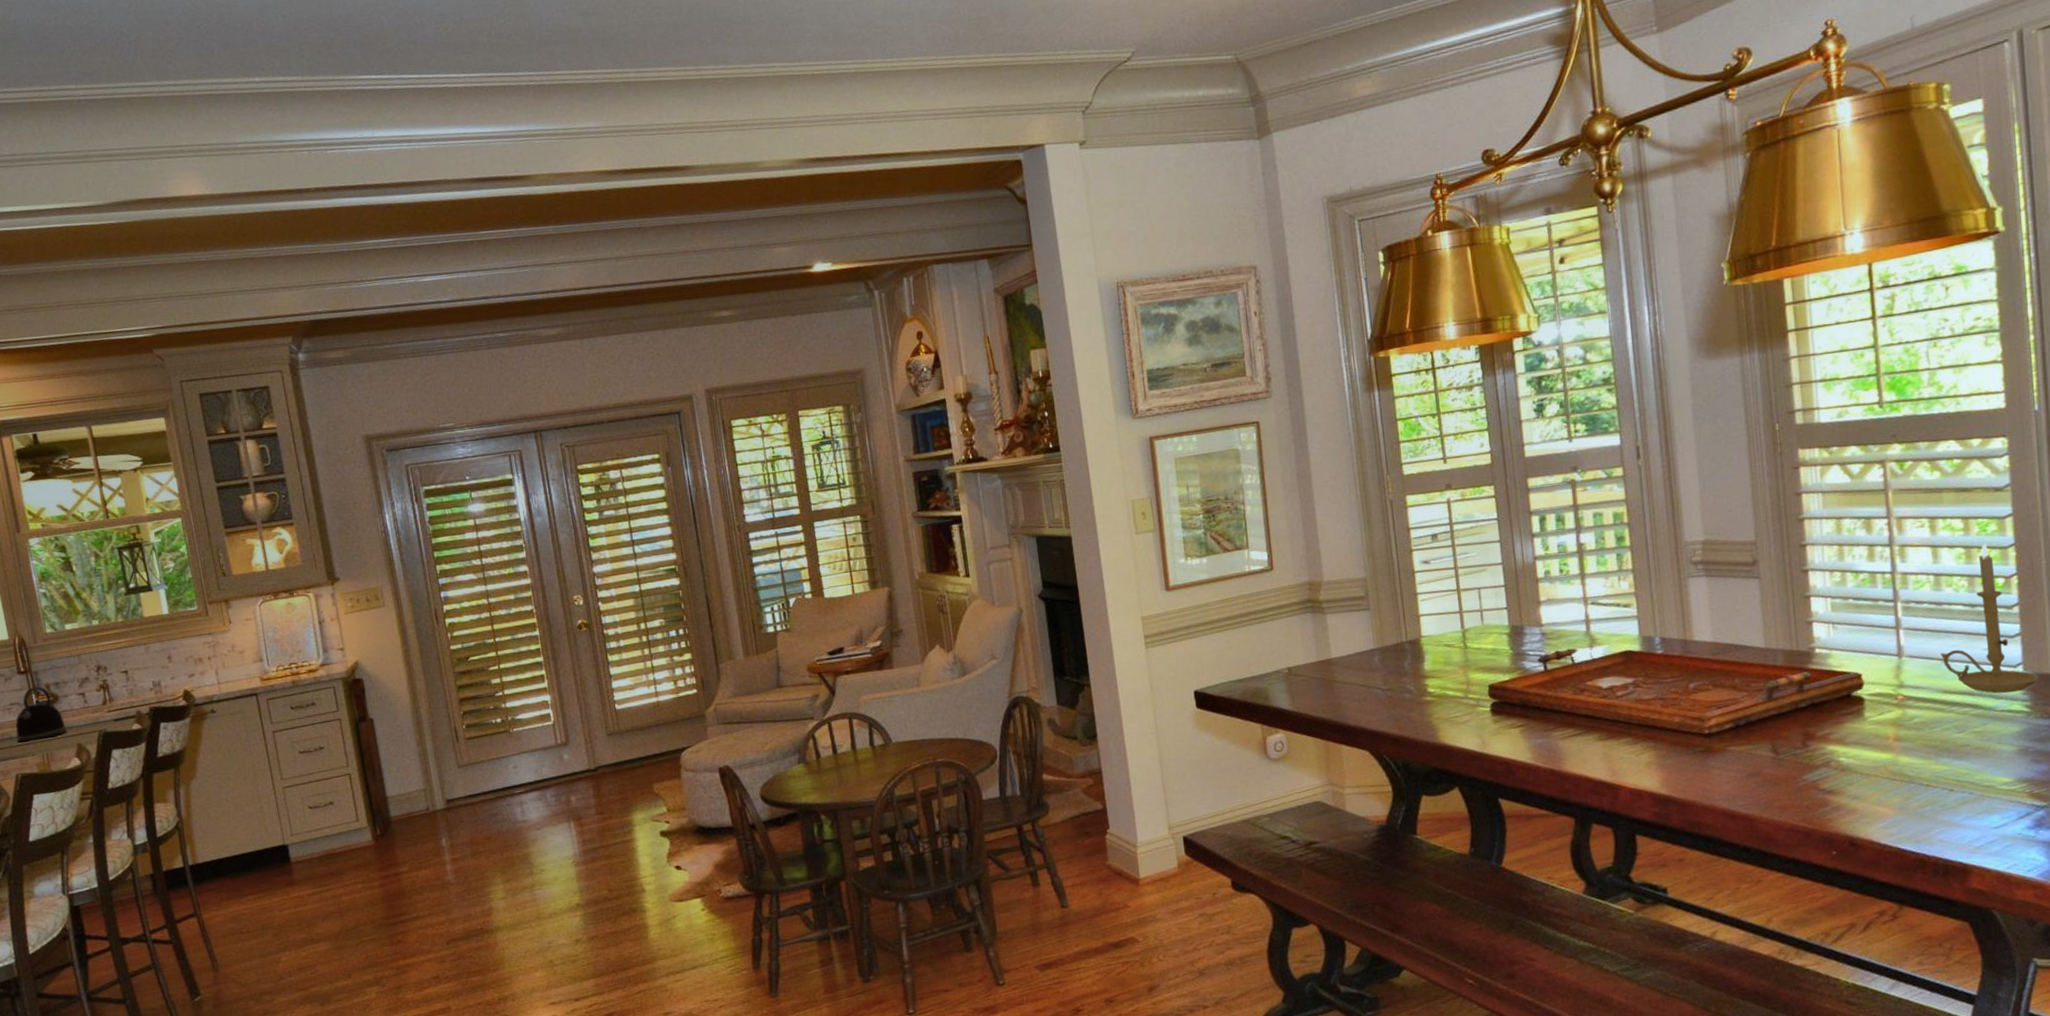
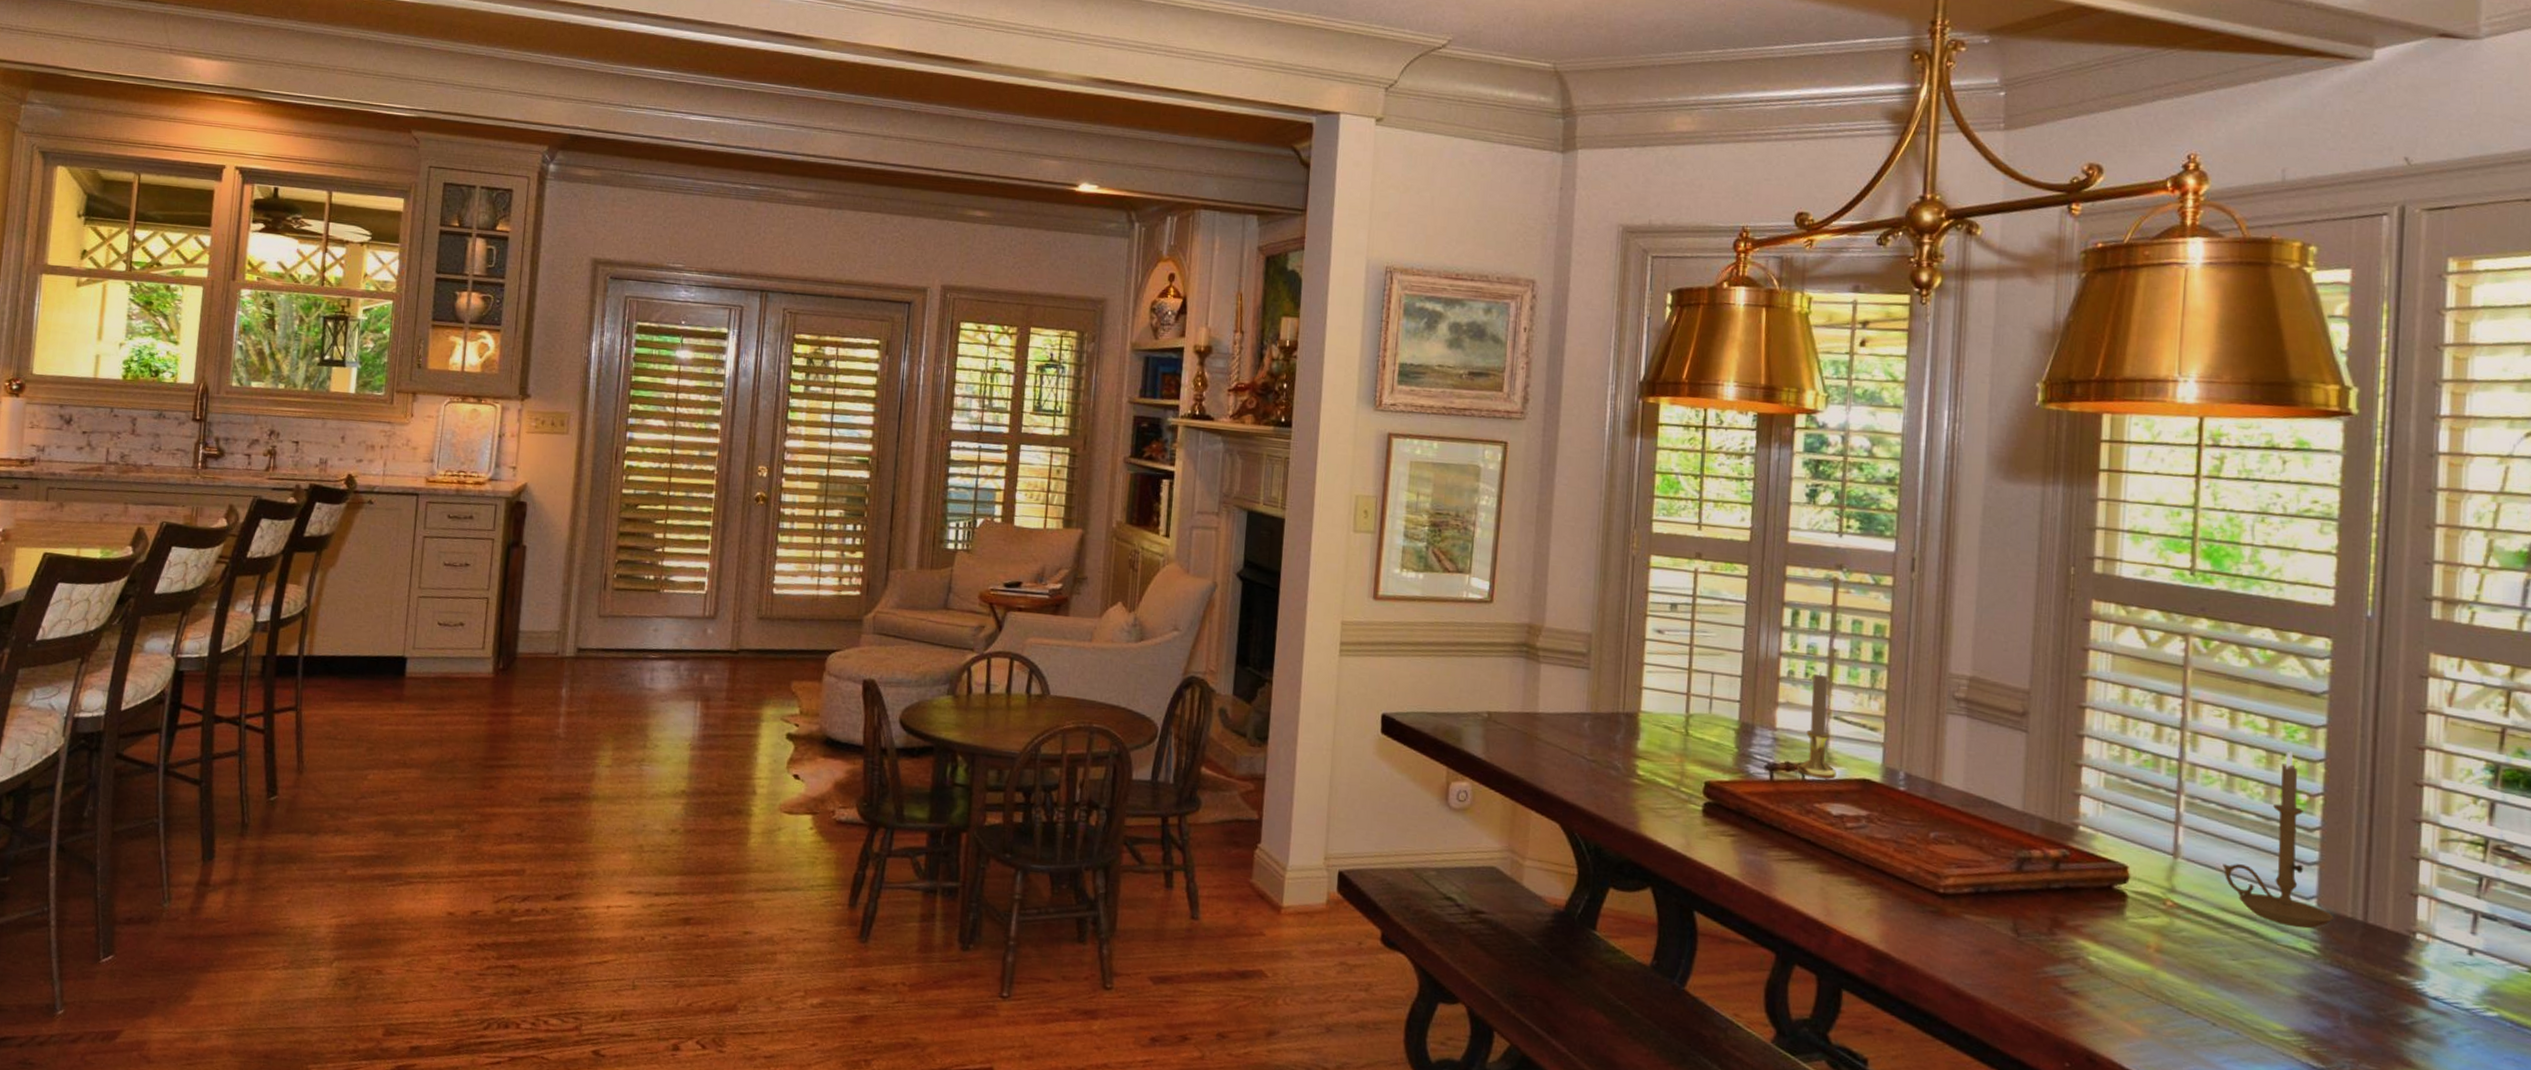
kettle: present [15,686,67,743] -> none [171,437,224,493]
candle holder: none [1565,565,1601,661] -> present [1796,671,1837,780]

